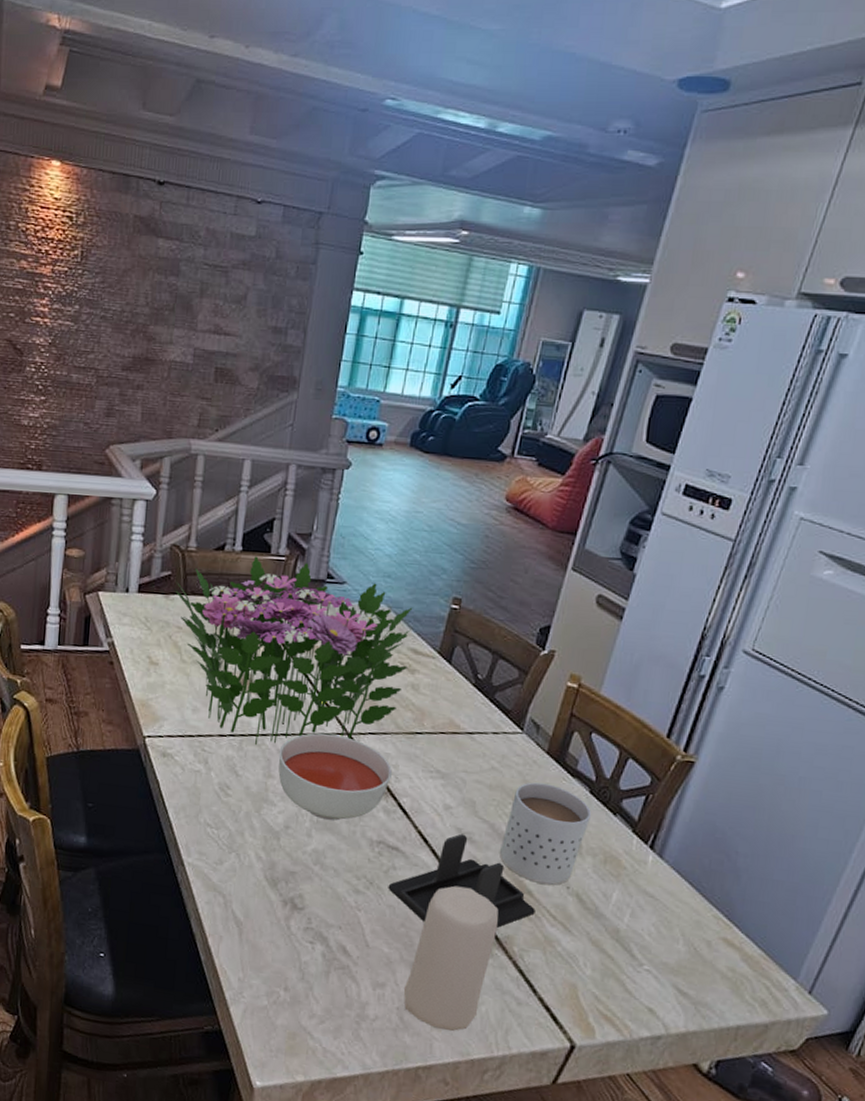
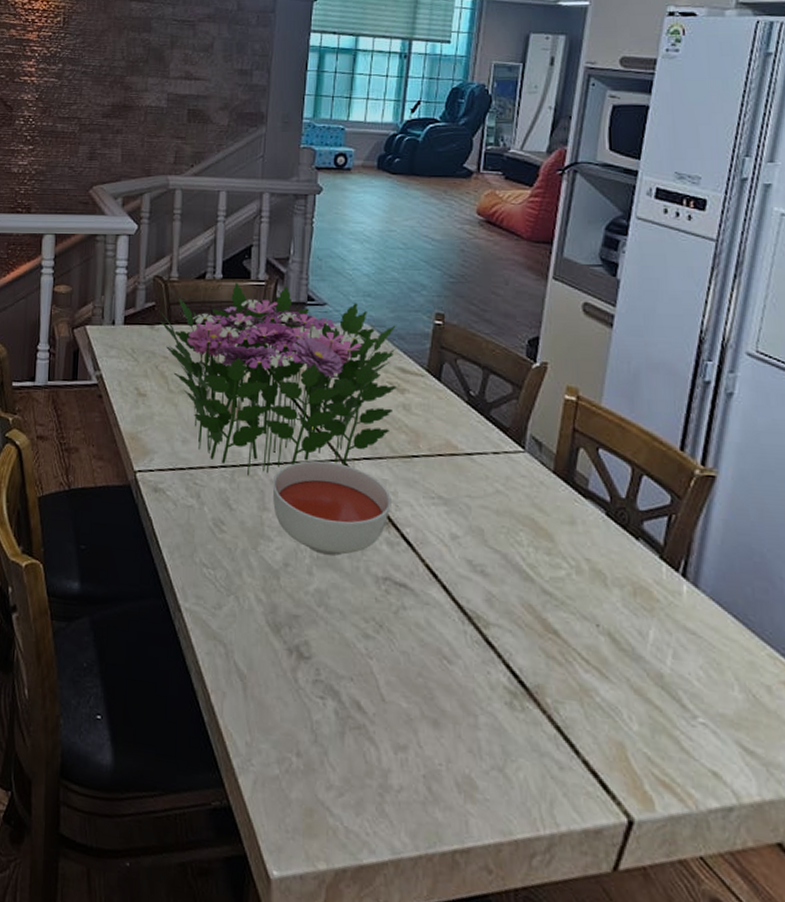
napkin holder: present [388,833,535,928] -> none [399,566,565,675]
candle: present [403,885,499,1032] -> none [428,626,525,805]
mug: present [500,782,592,885] -> none [517,505,612,623]

